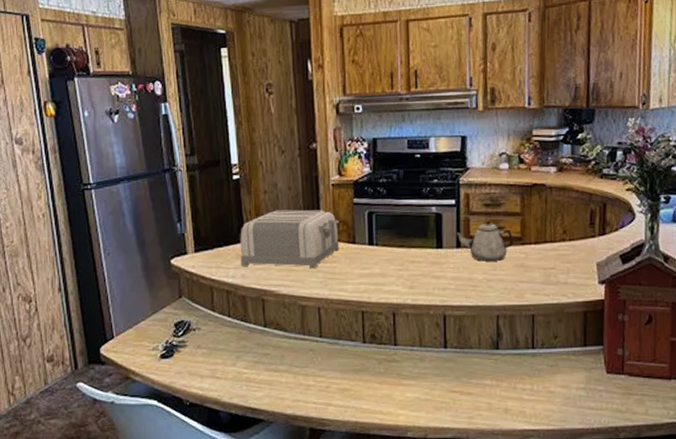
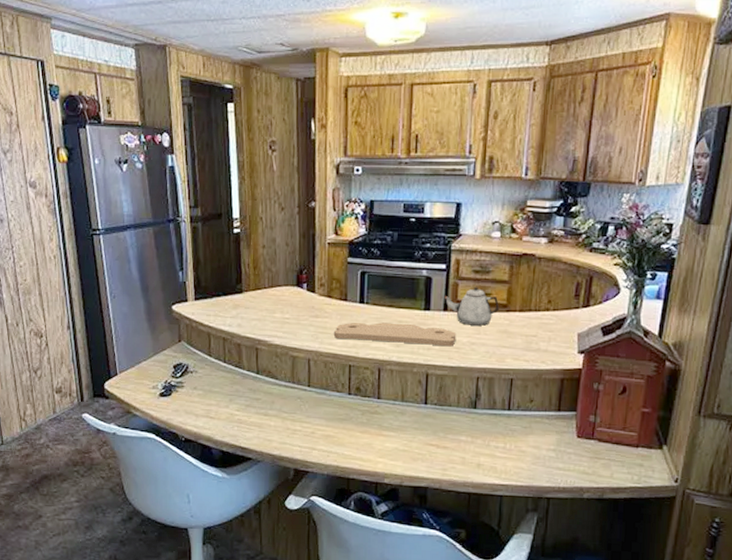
toaster: present [240,209,340,269] -> none [237,264,334,323]
cutting board: none [343,263,472,285] -> present [333,322,456,347]

